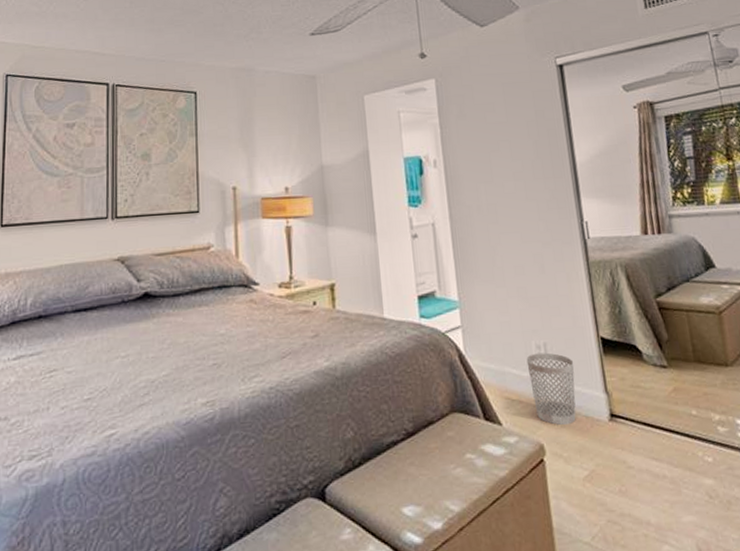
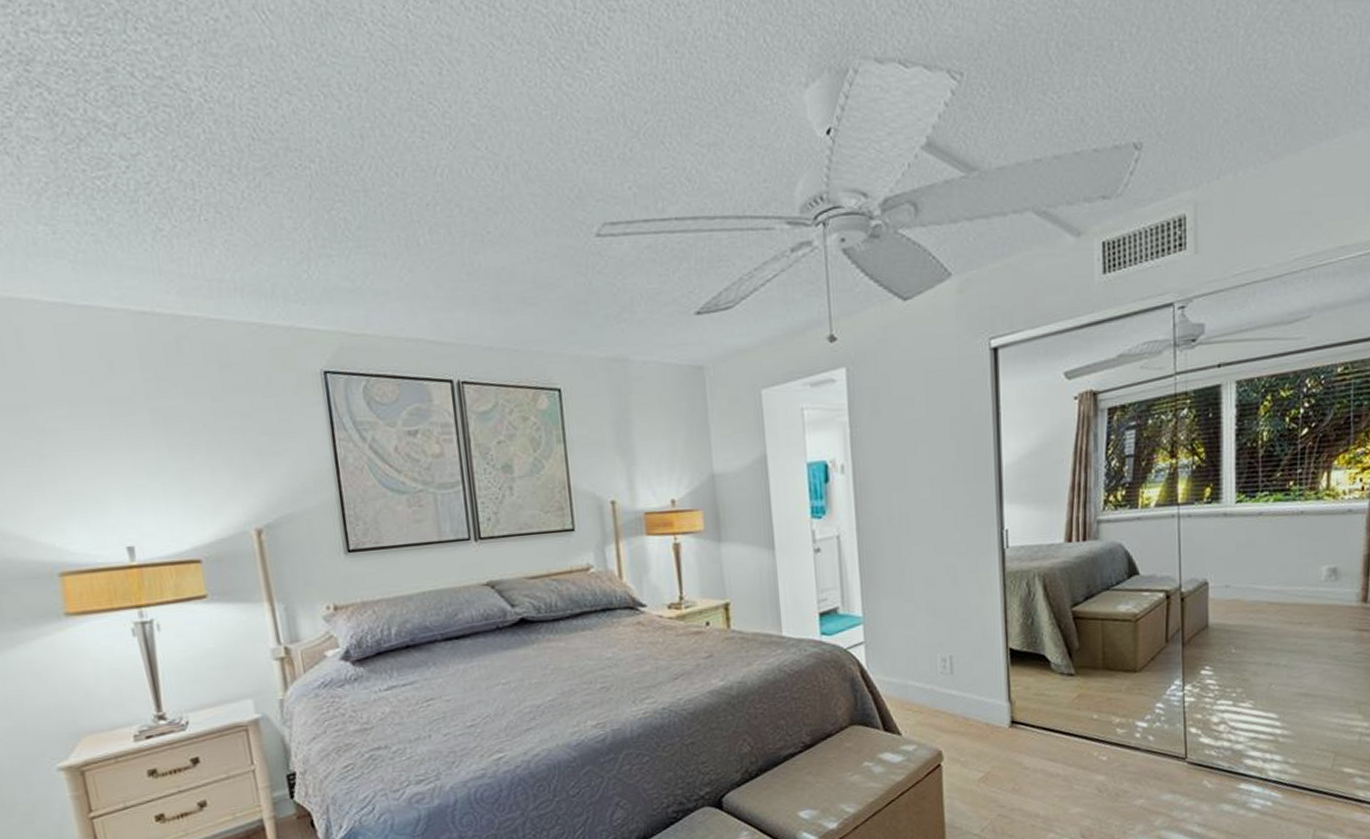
wastebasket: present [526,352,576,425] -> none [930,665,979,733]

